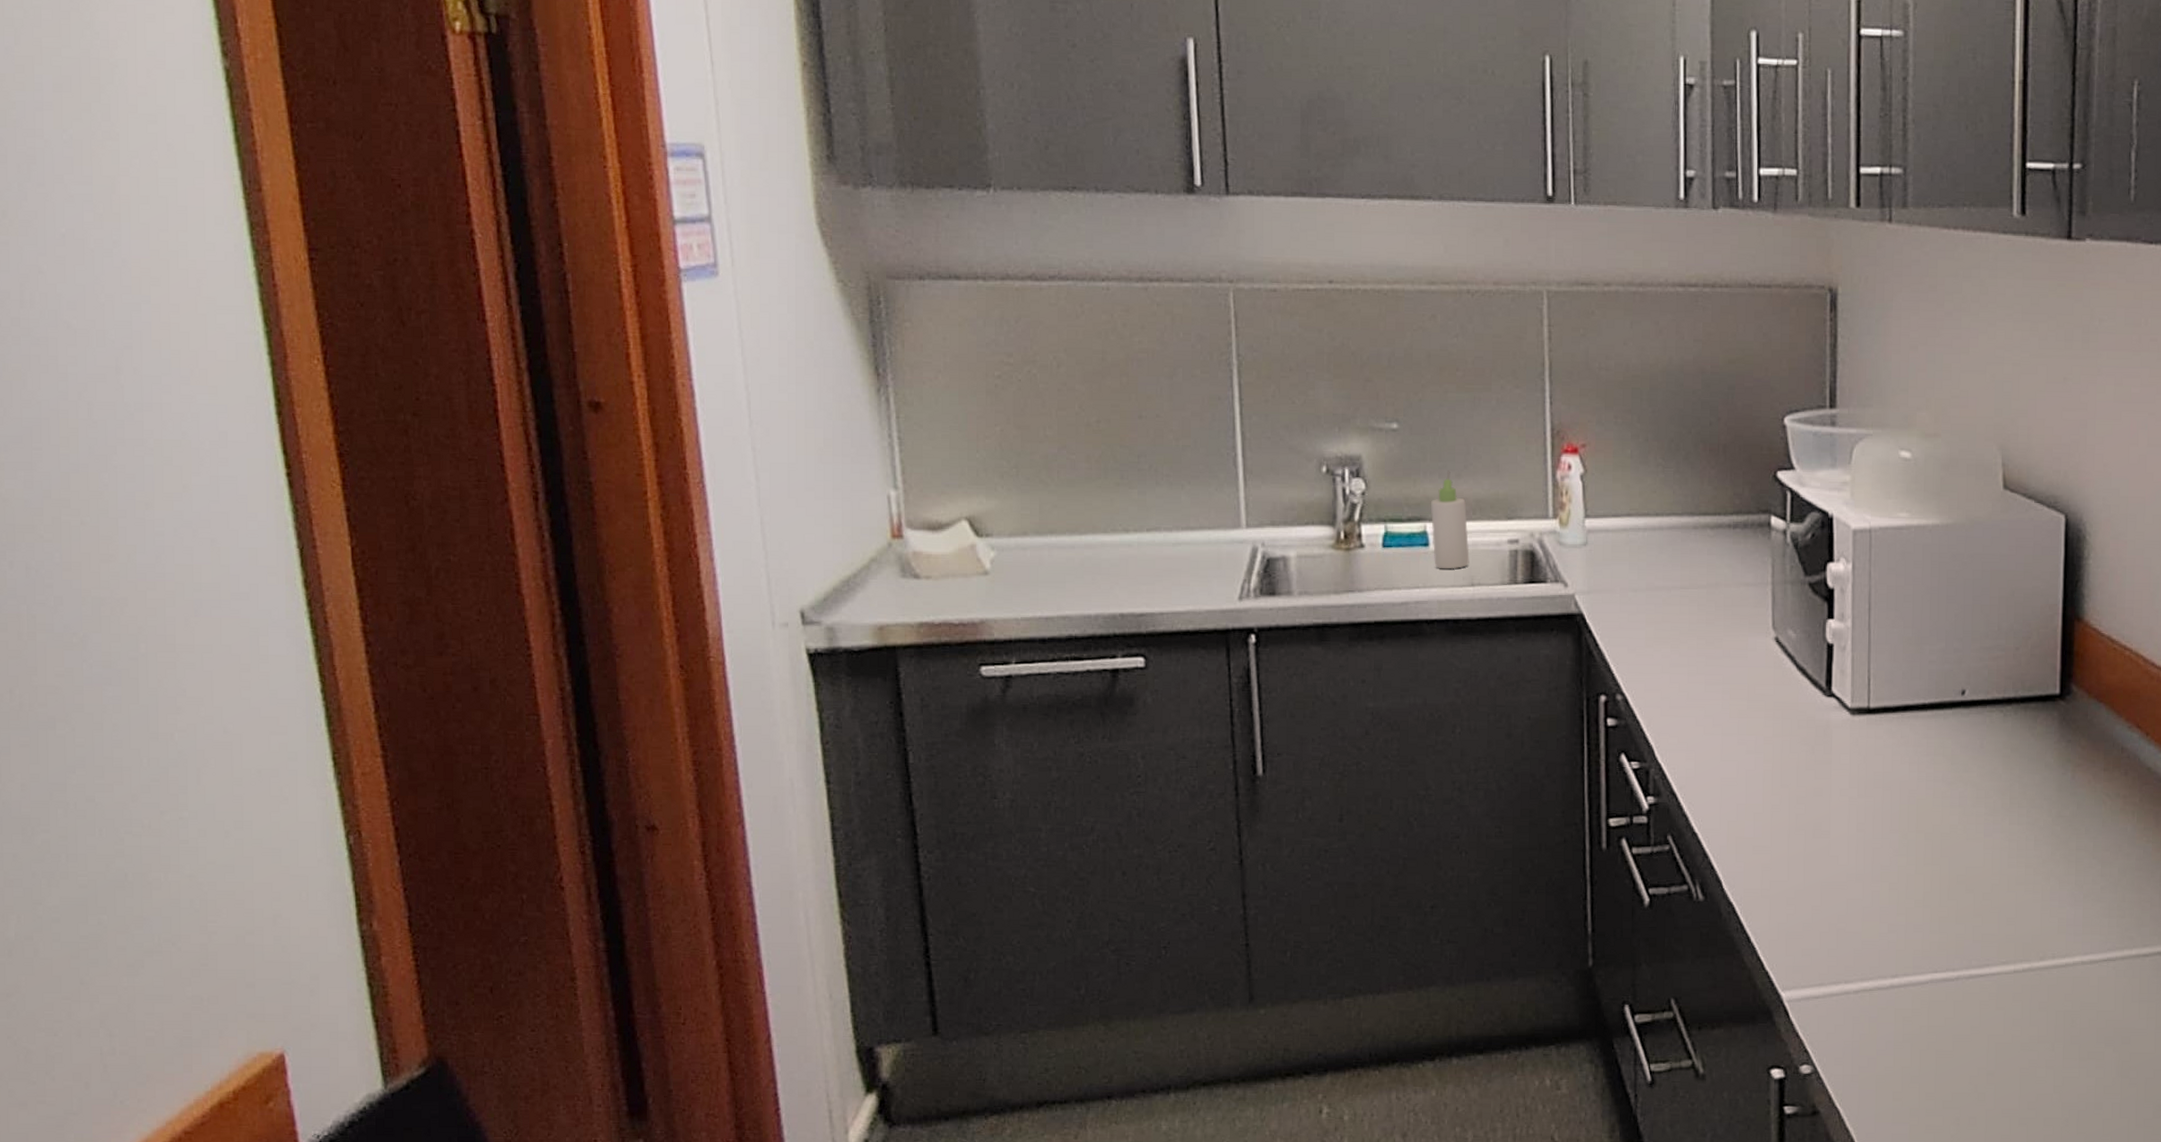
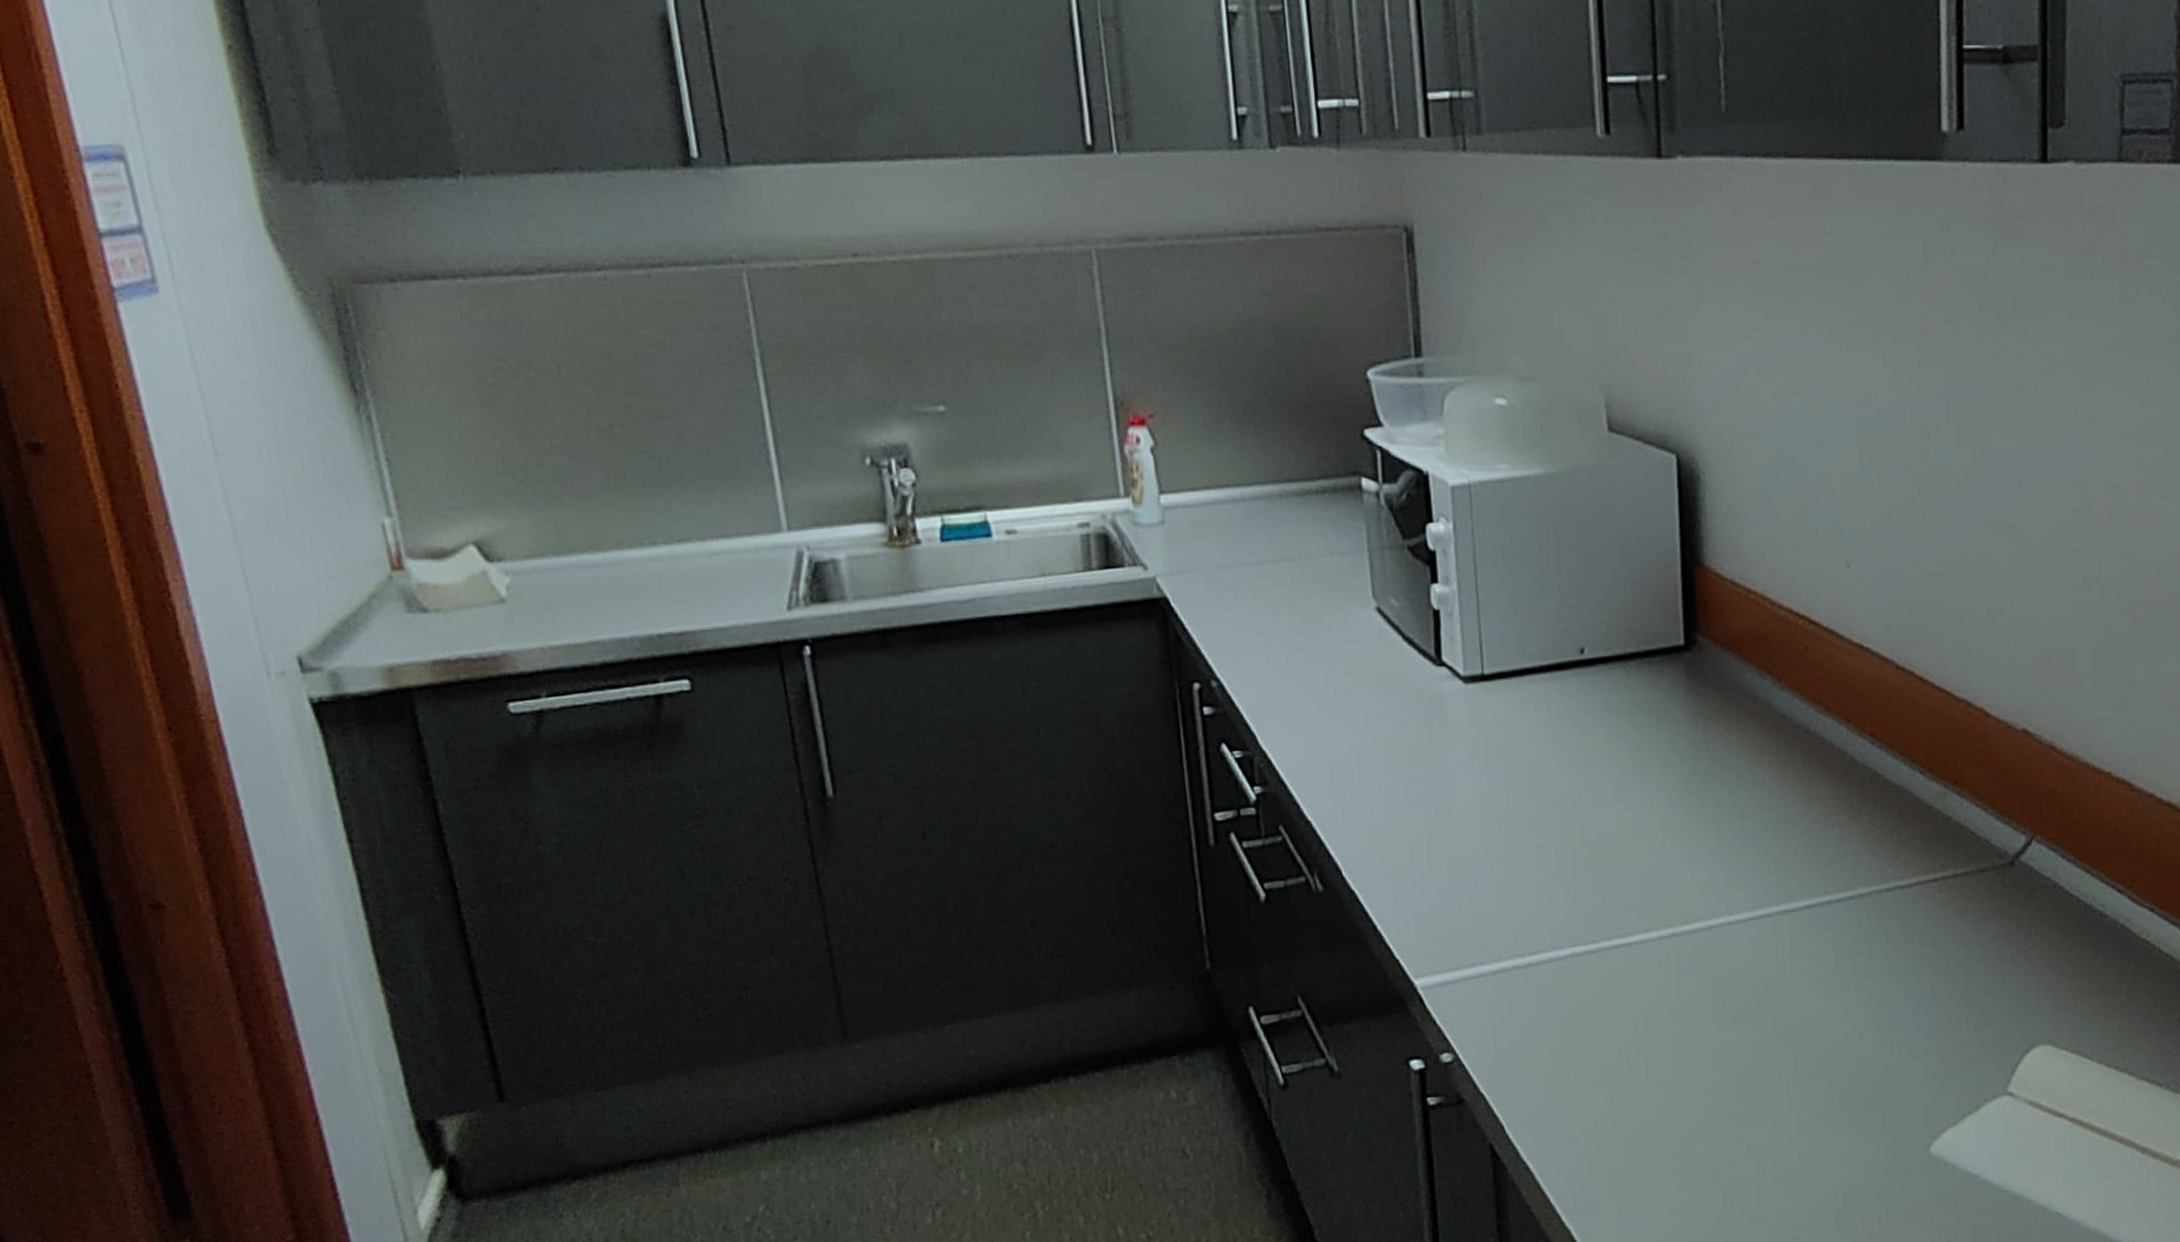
bottle: present [1430,471,1470,570] -> none [988,453,1038,560]

